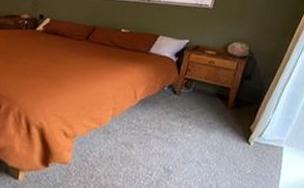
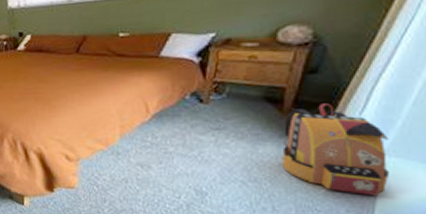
backpack: none [225,103,288,176] -> present [282,103,389,196]

